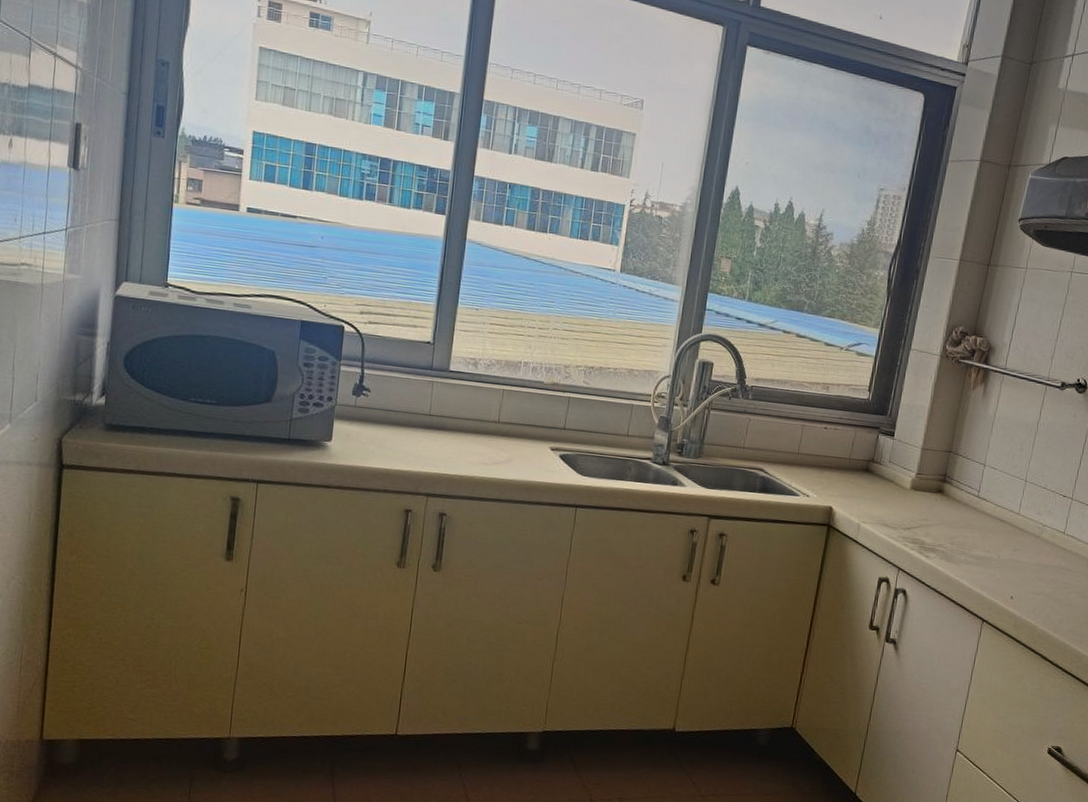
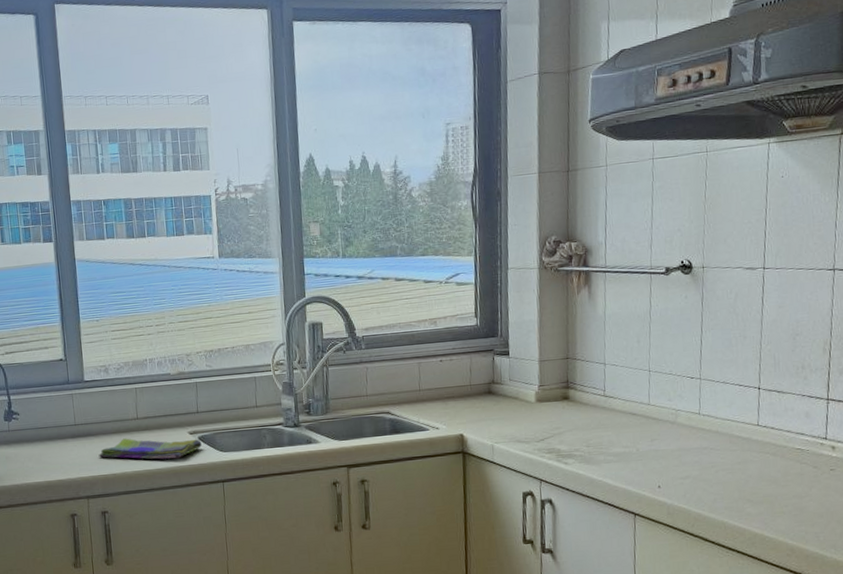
dish towel: none [448,440,562,474] -> present [98,438,202,459]

